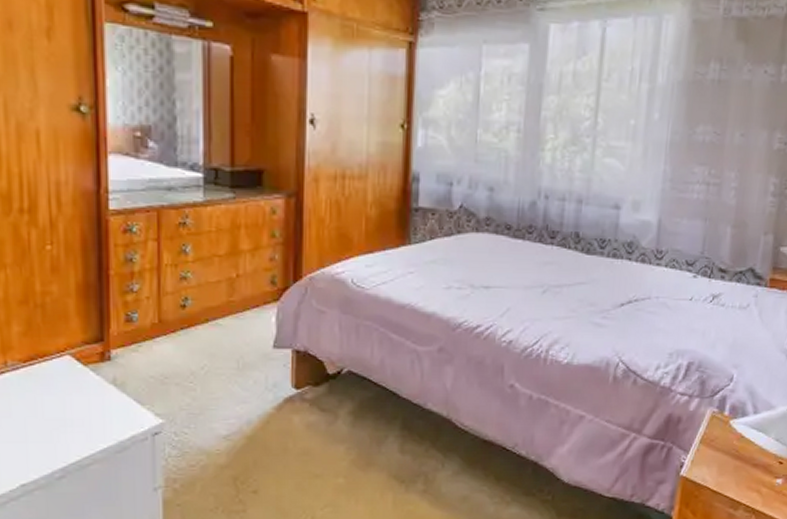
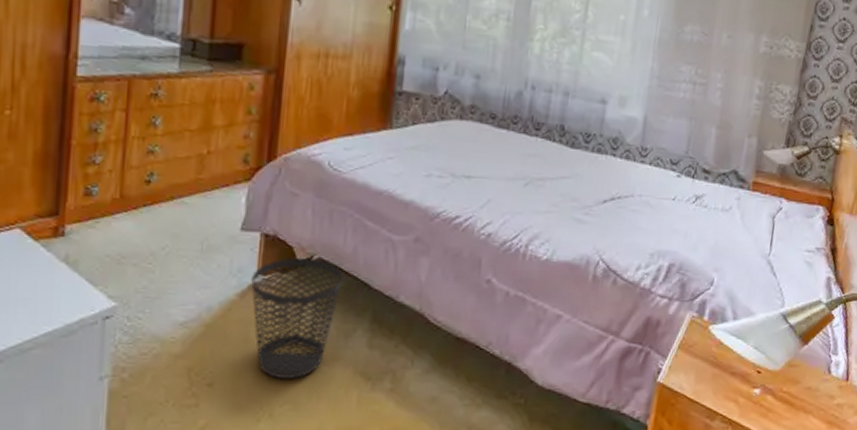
wastebasket: none [286,372,373,484] -> present [251,258,344,378]

